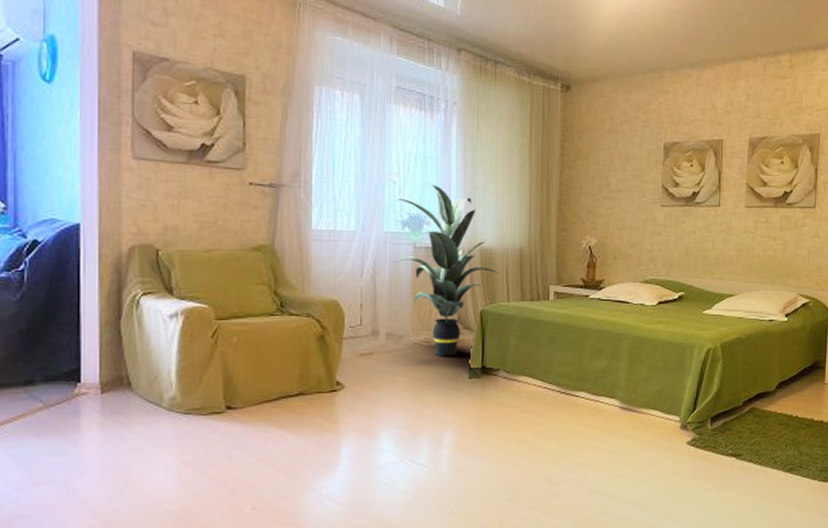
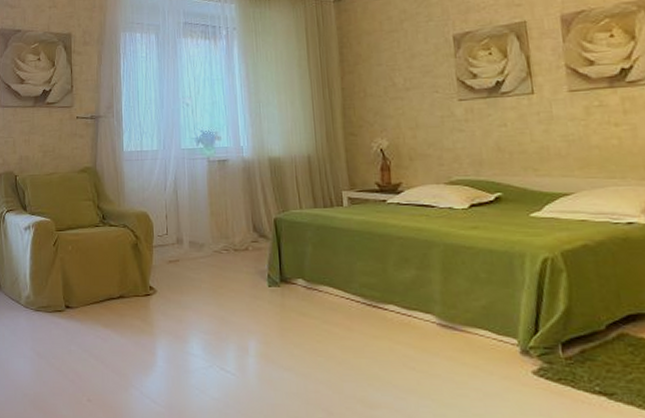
indoor plant: present [393,184,499,357] -> none [189,103,289,265]

